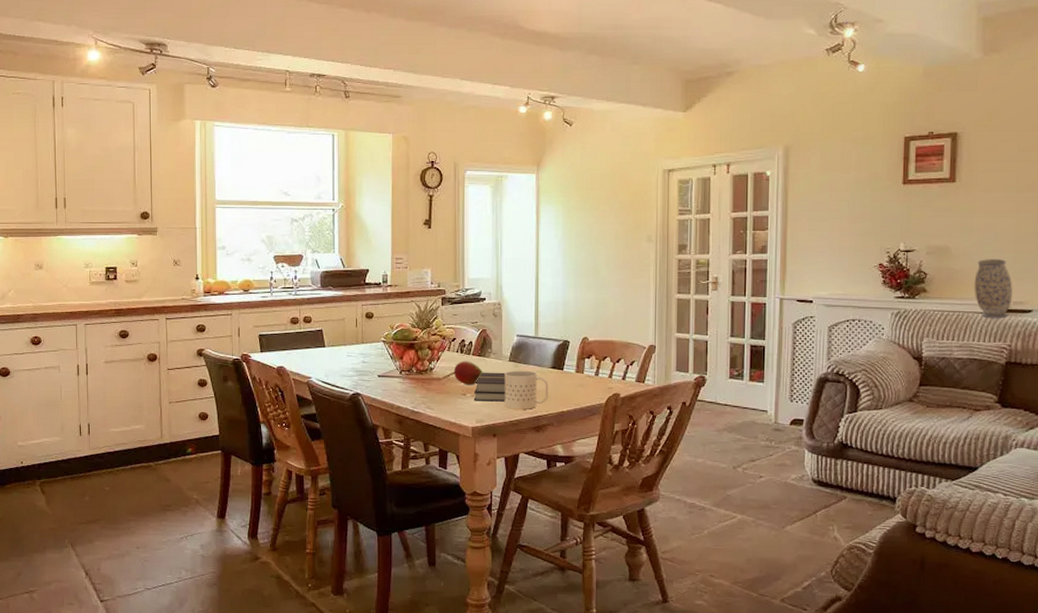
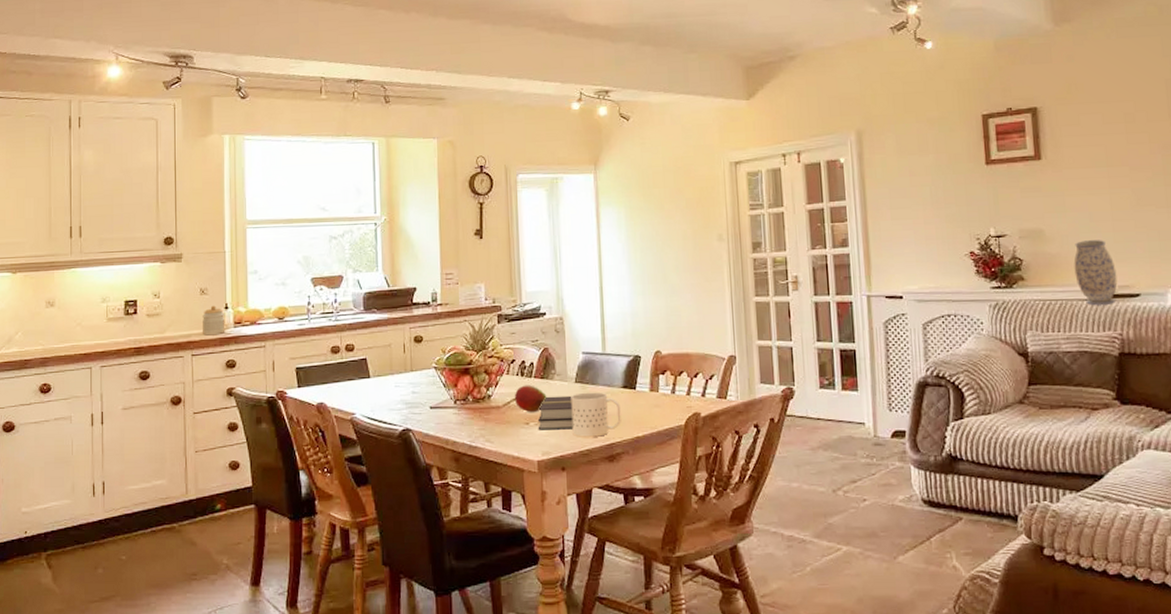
jar: none [175,275,196,302] -> present [202,305,225,336]

